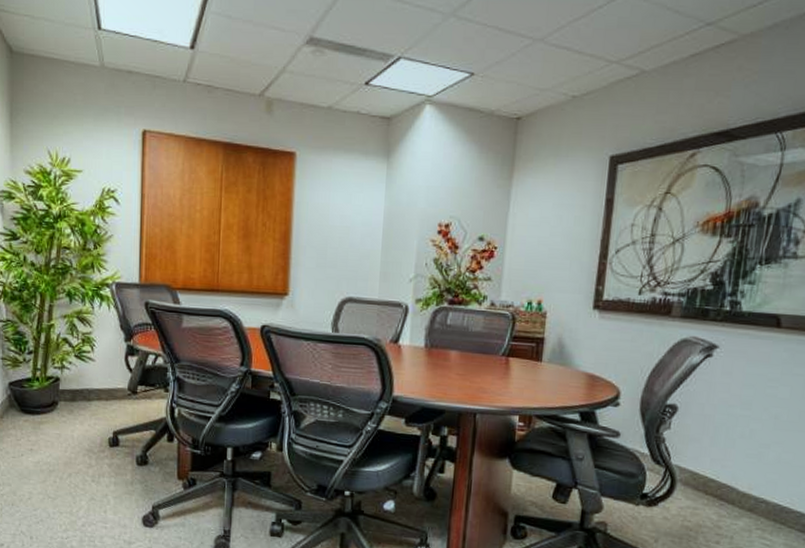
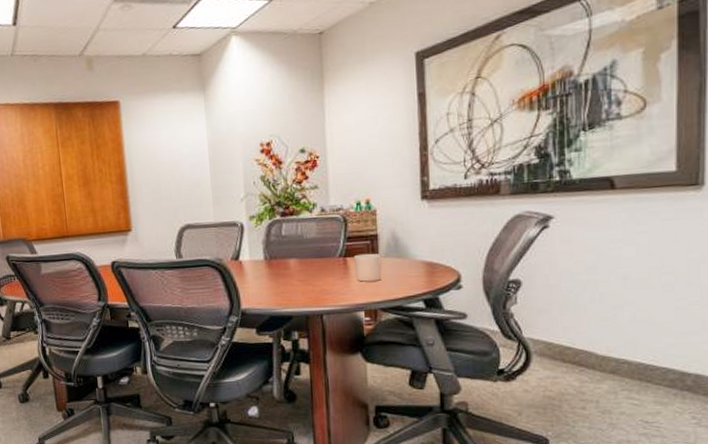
mug: none [515,355,545,386] -> present [354,253,382,282]

